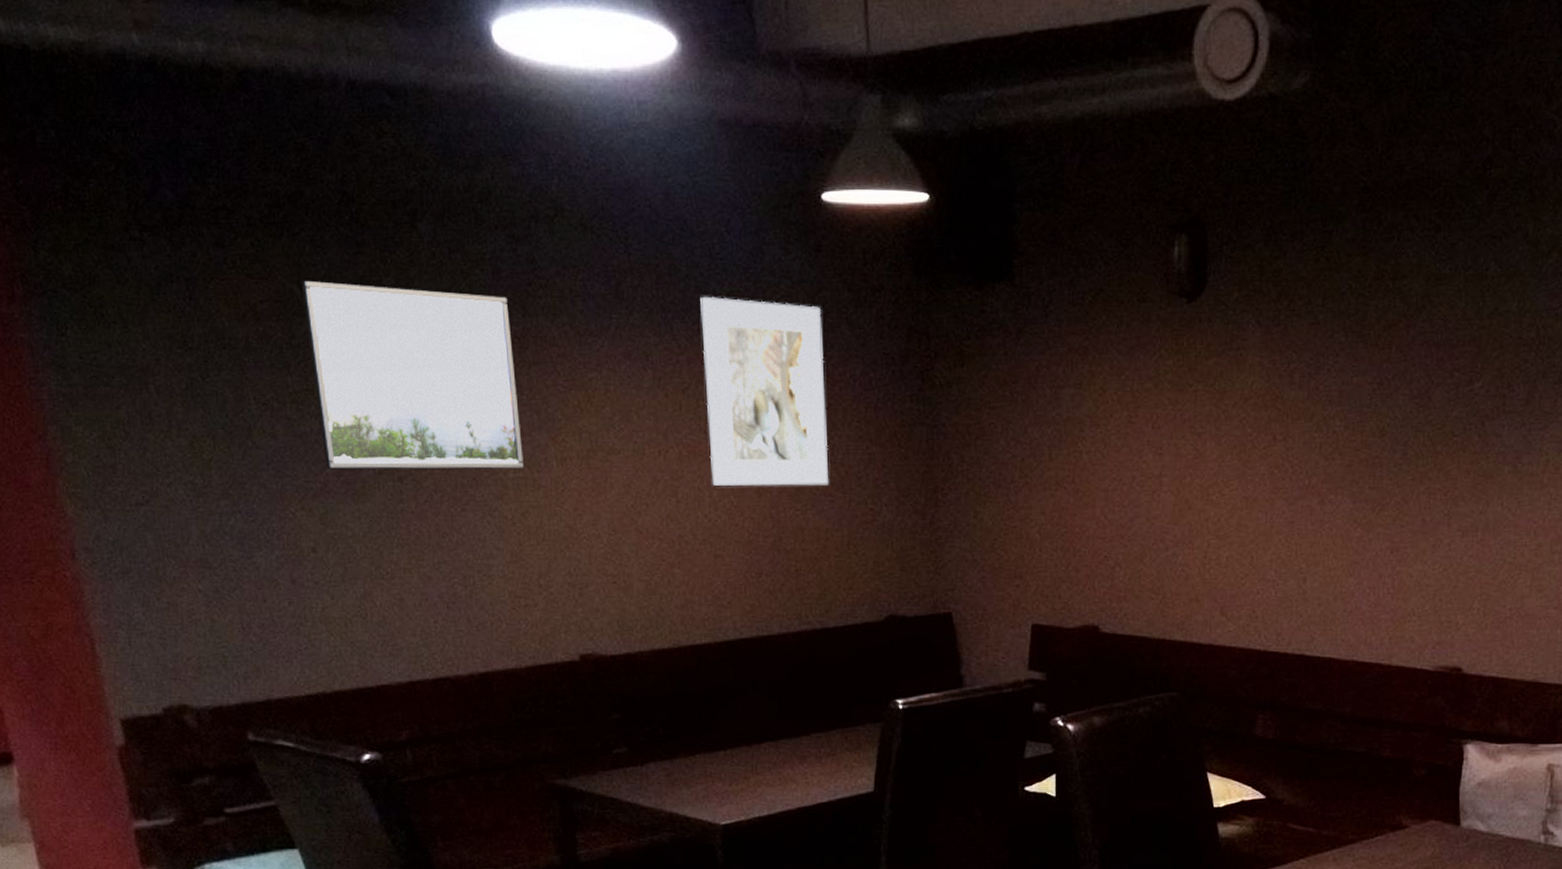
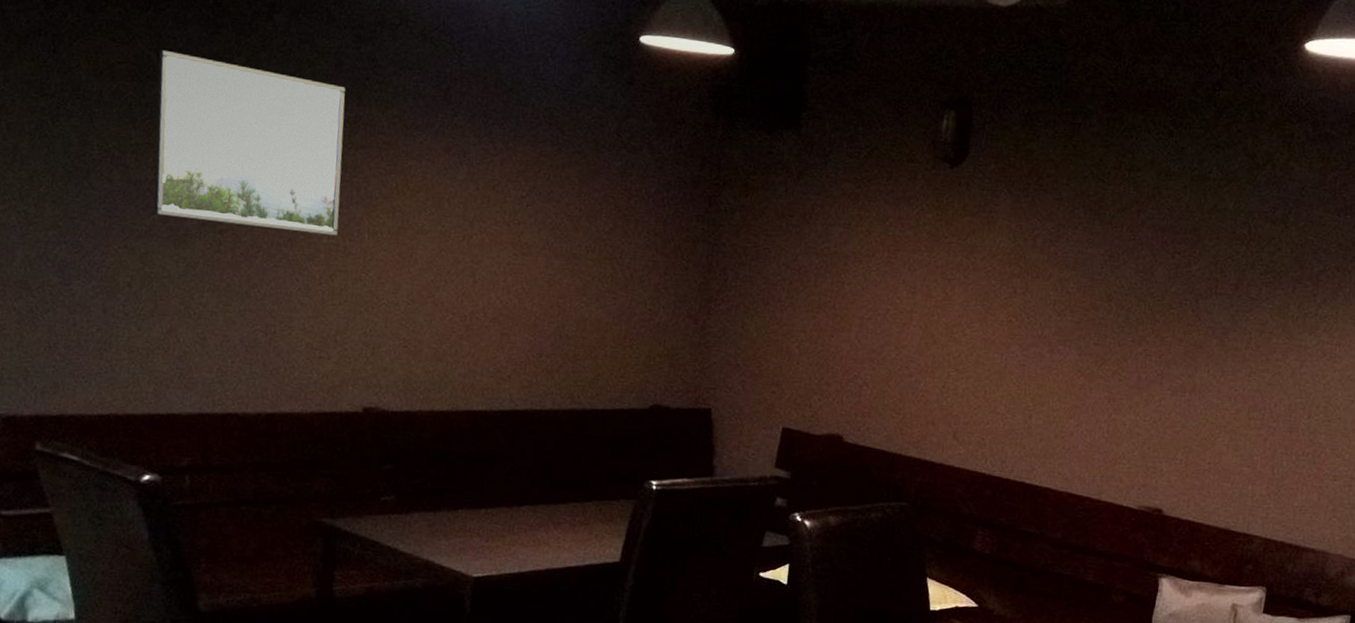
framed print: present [700,297,829,486] -> none [508,109,627,284]

